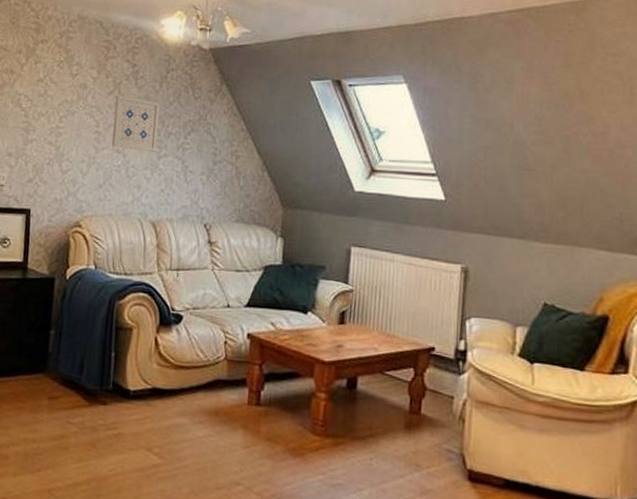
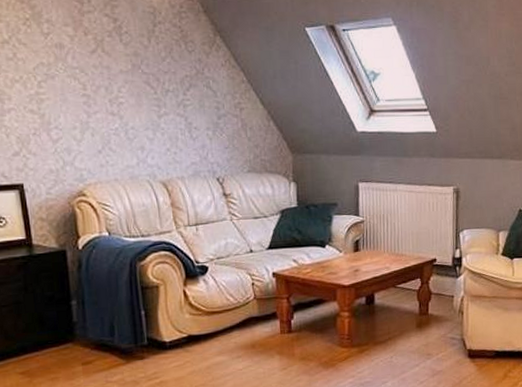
wall art: present [111,95,160,152] -> none [99,54,156,111]

